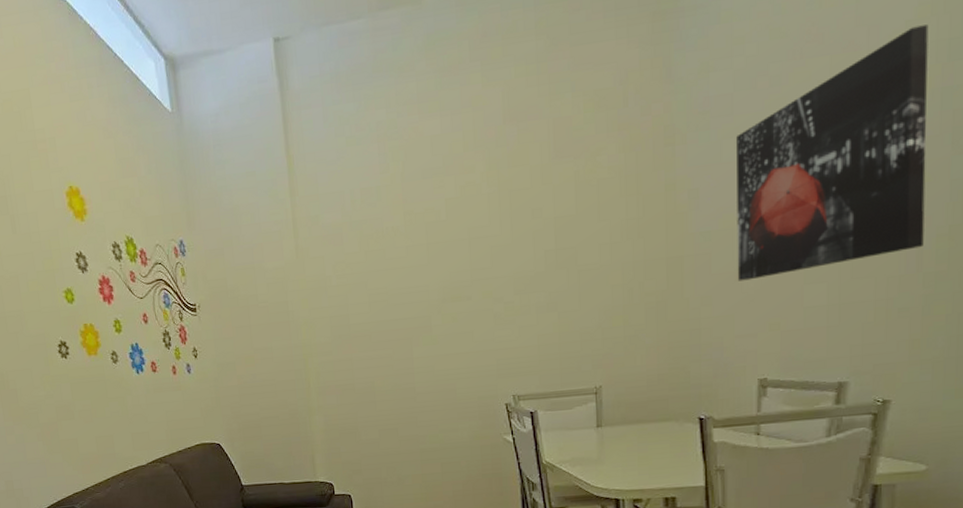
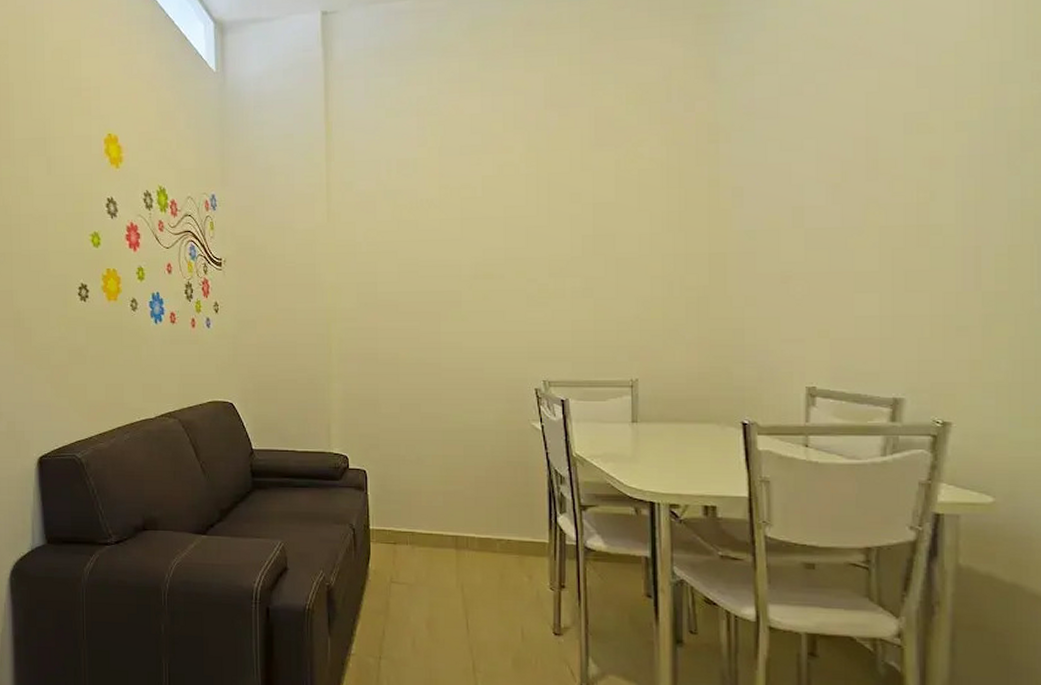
wall art: present [736,24,929,281] -> none [782,47,981,284]

